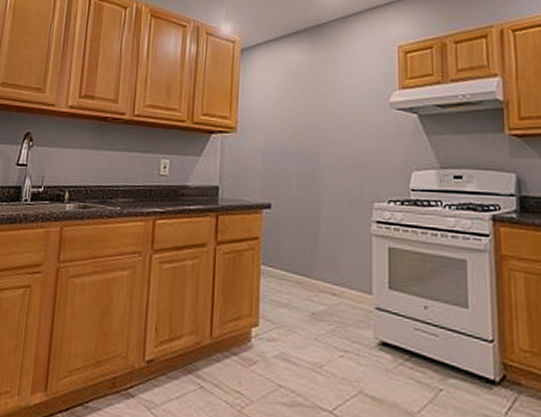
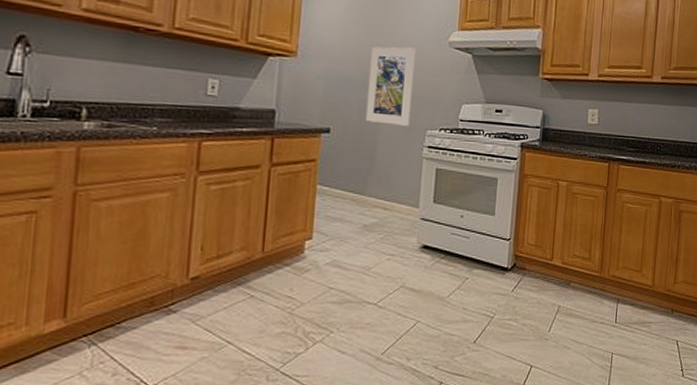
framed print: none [306,113,354,199] -> present [365,46,416,126]

